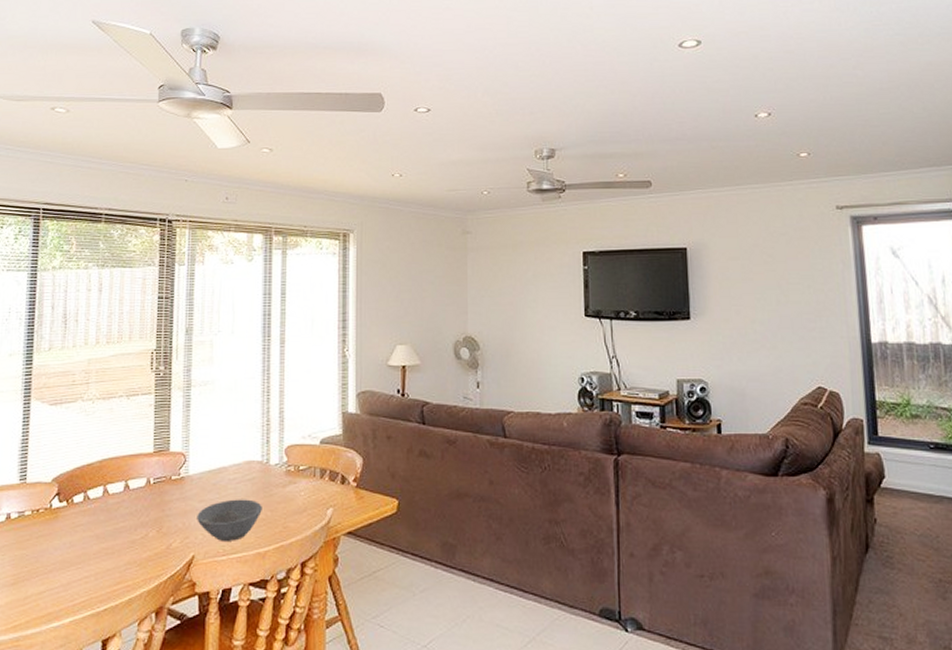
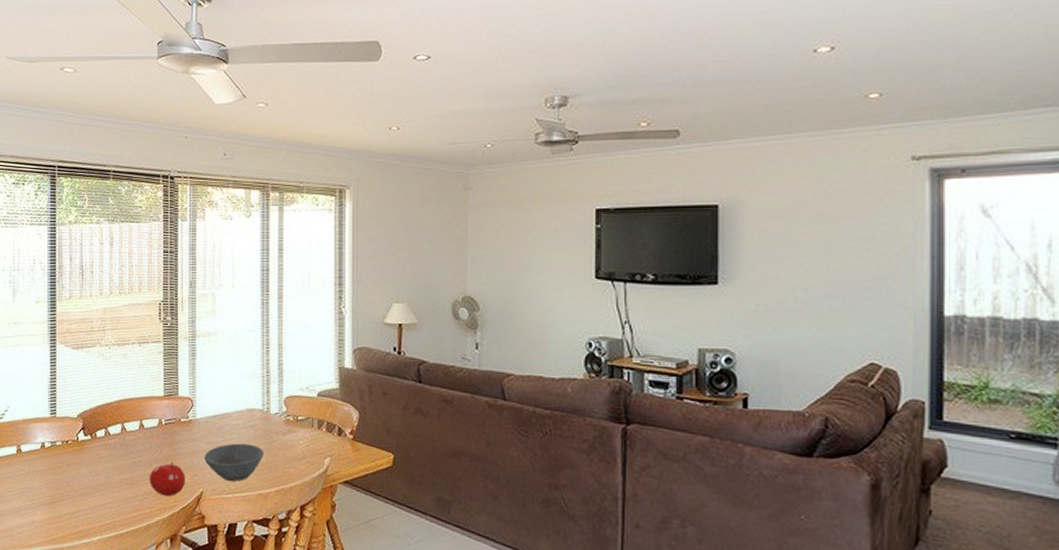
fruit: none [134,526,175,565] -> present [150,462,185,497]

